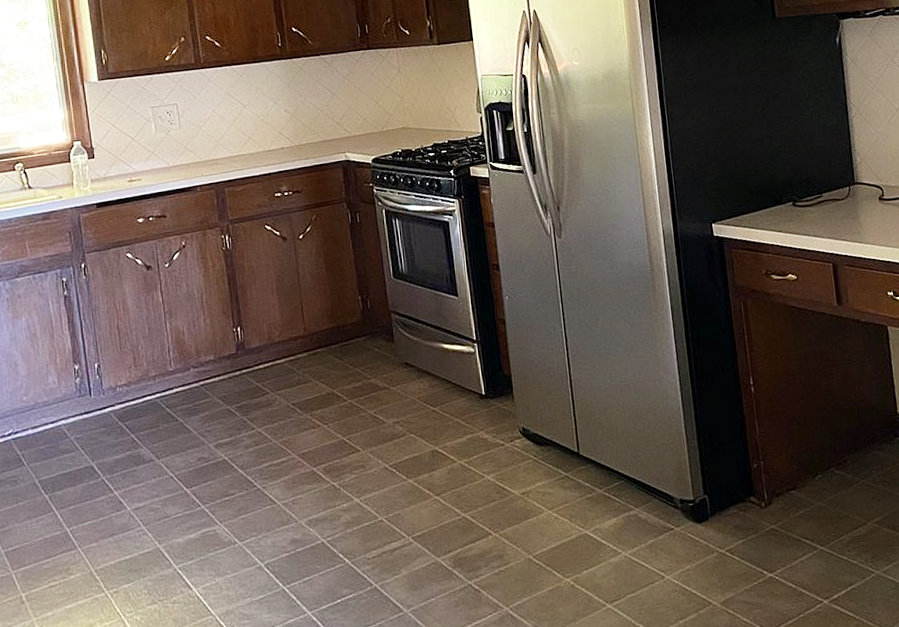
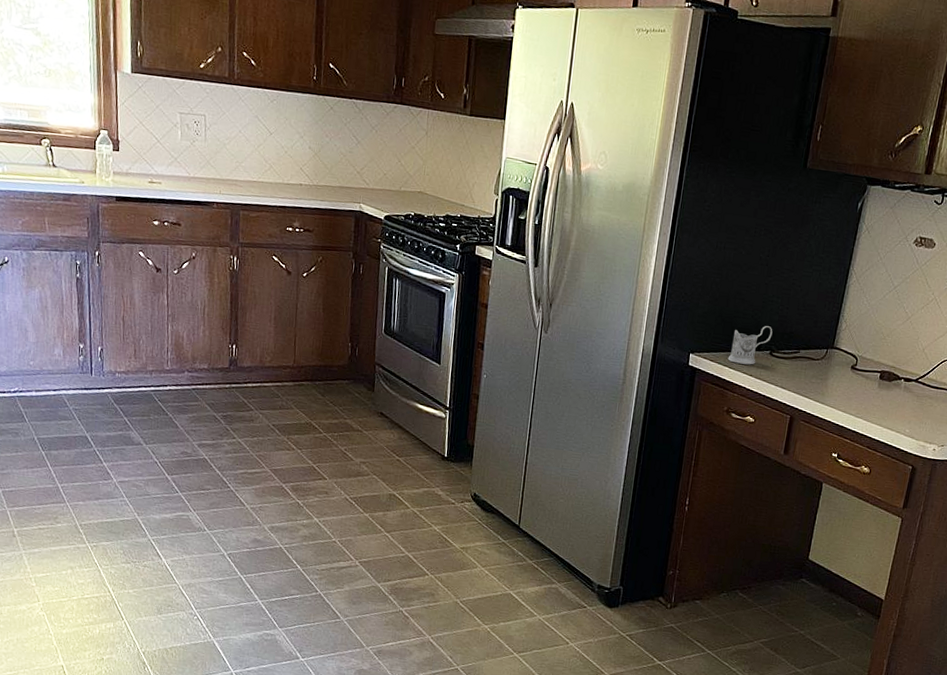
tea glass holder: none [751,177,790,223] -> present [727,326,773,365]

